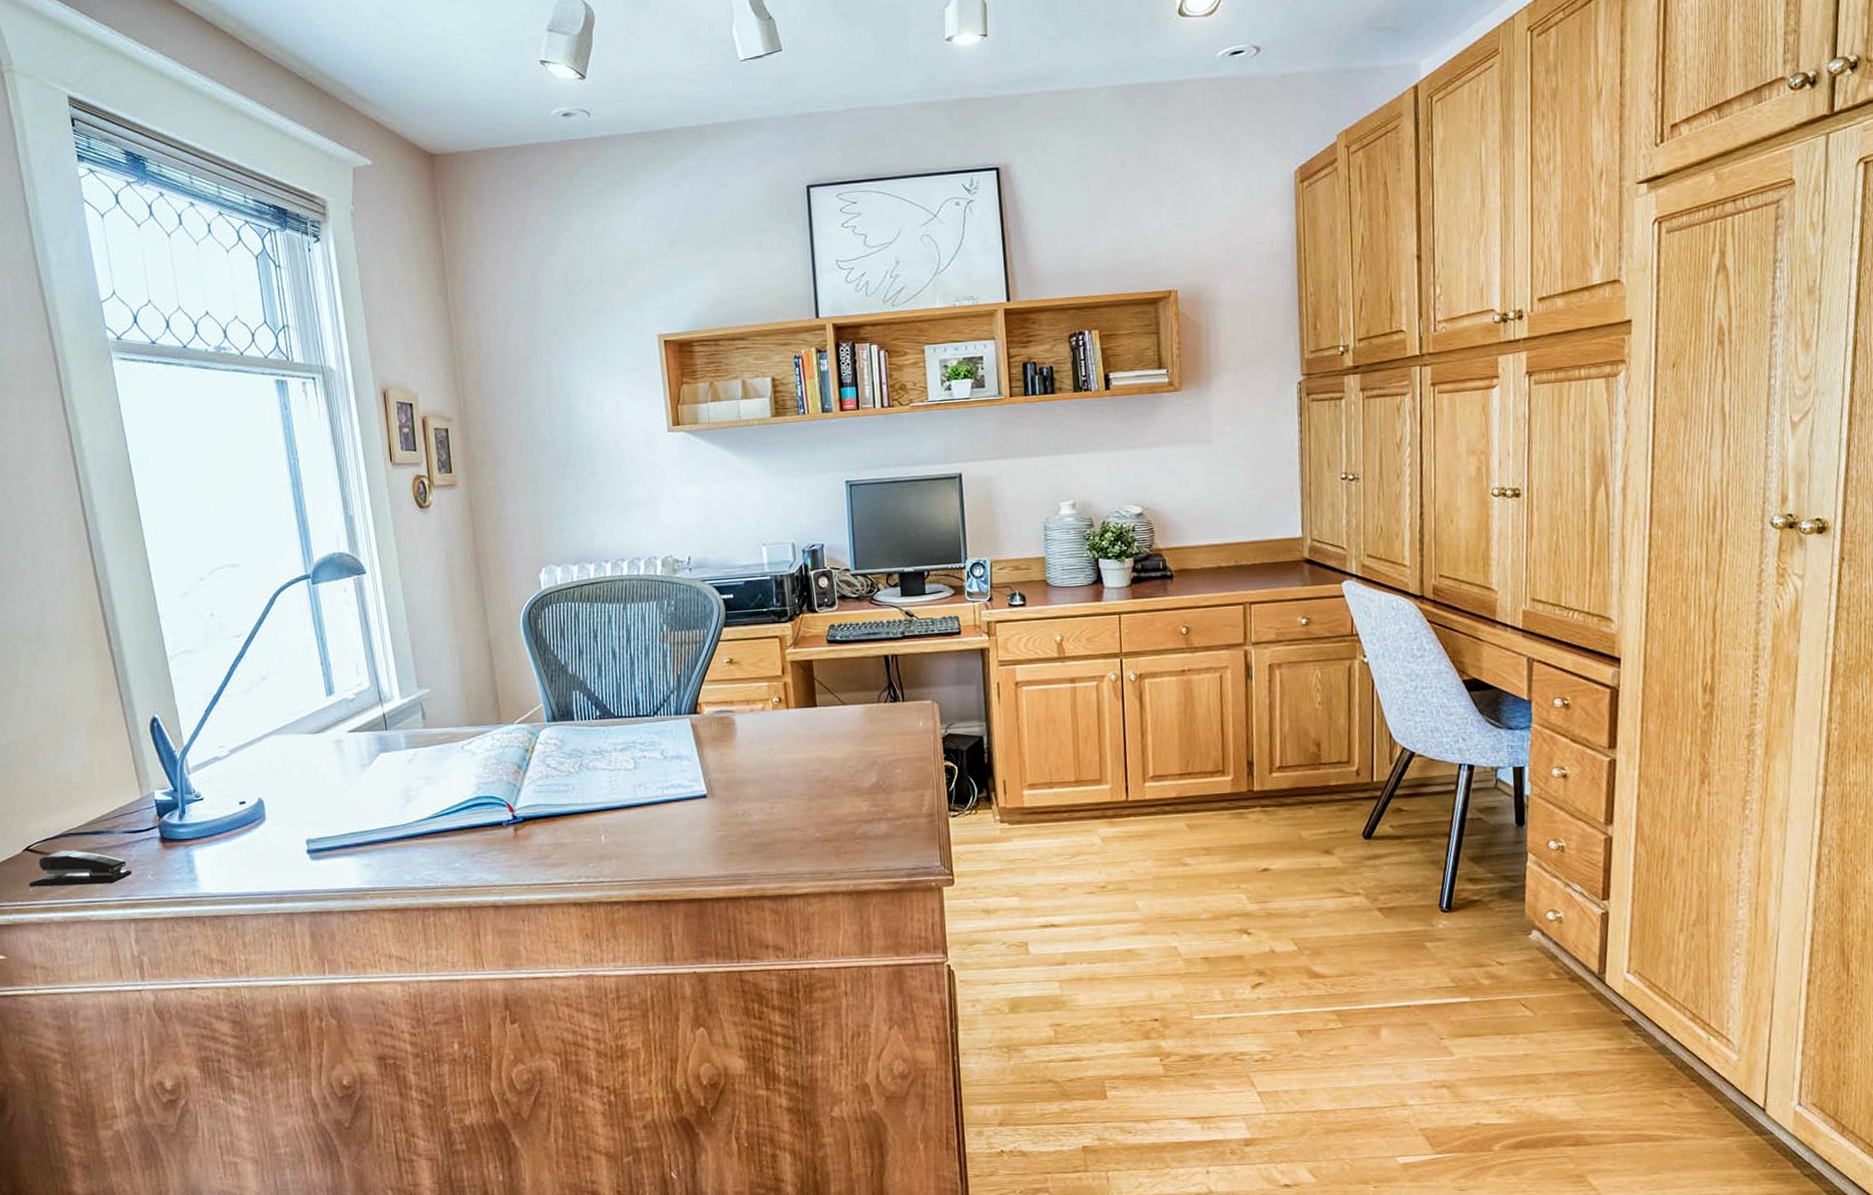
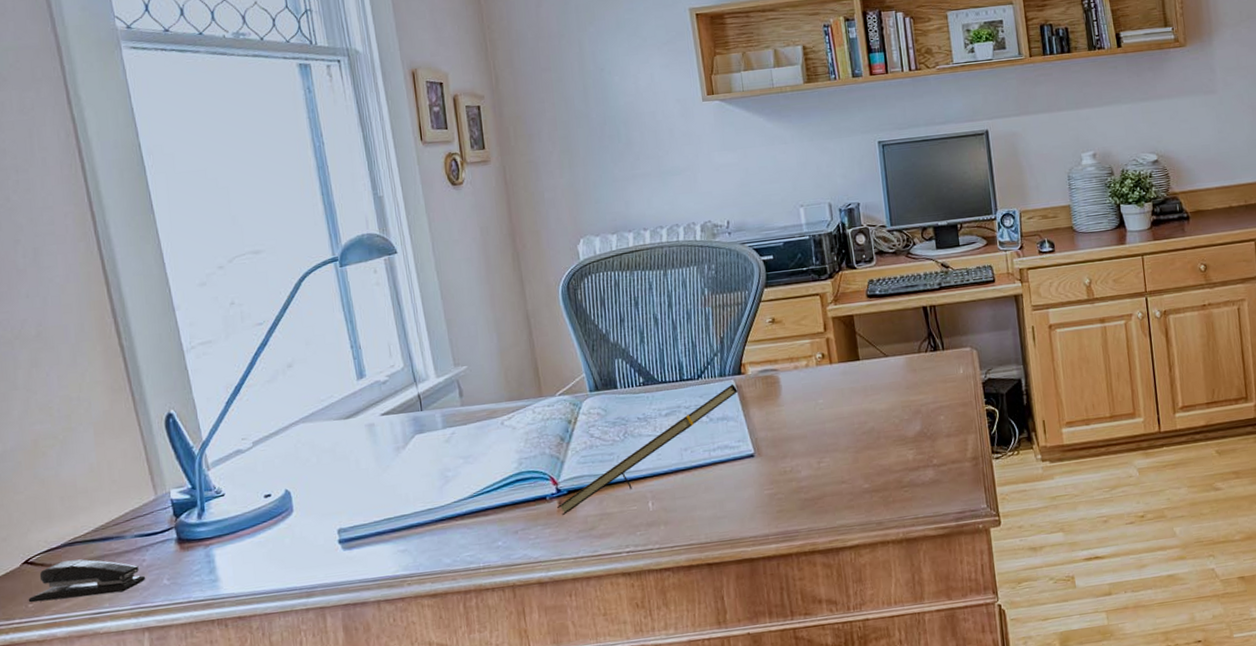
notepad: none [513,722,694,843] -> present [557,383,739,516]

